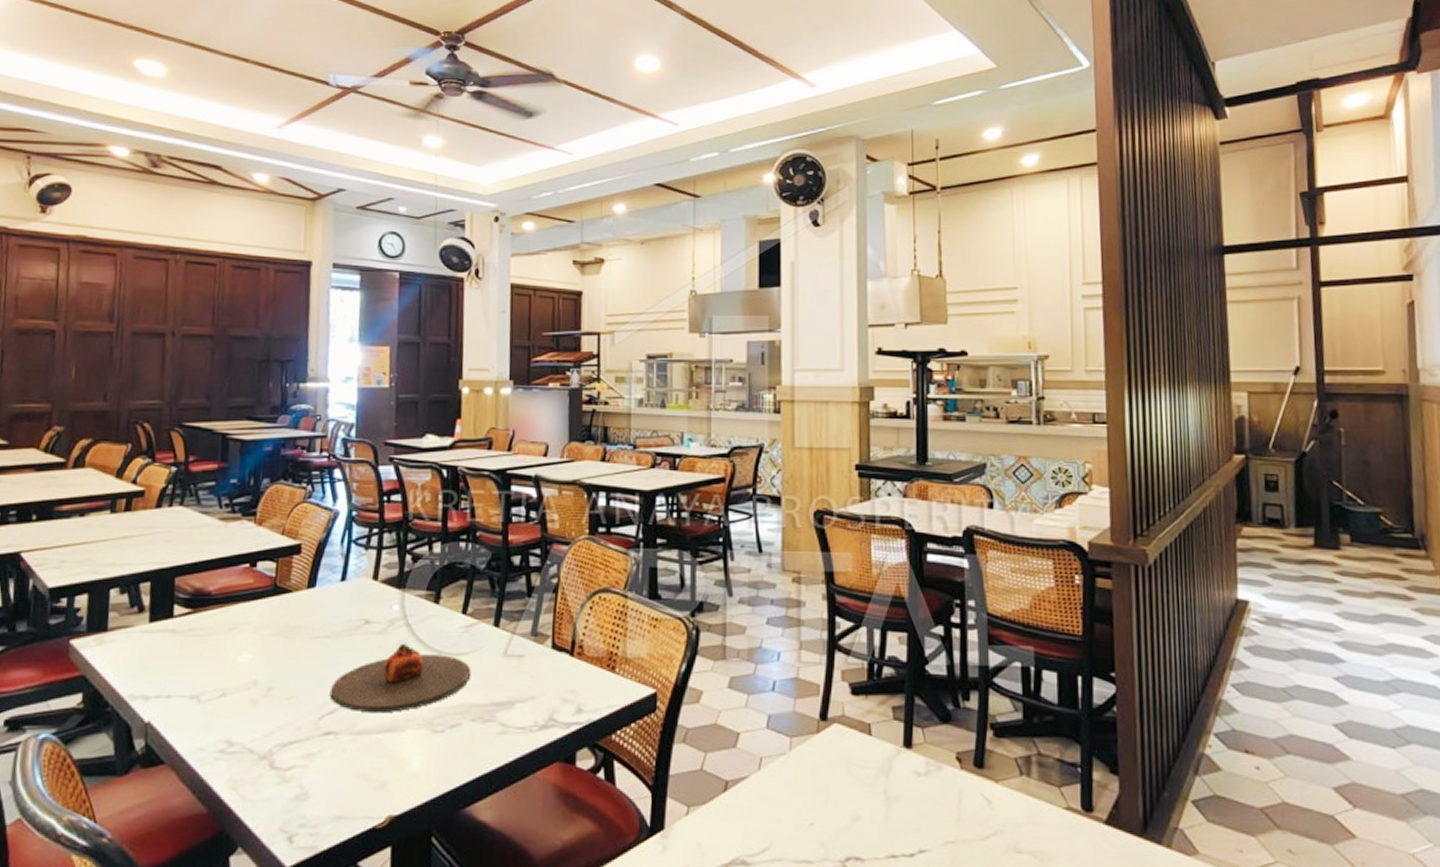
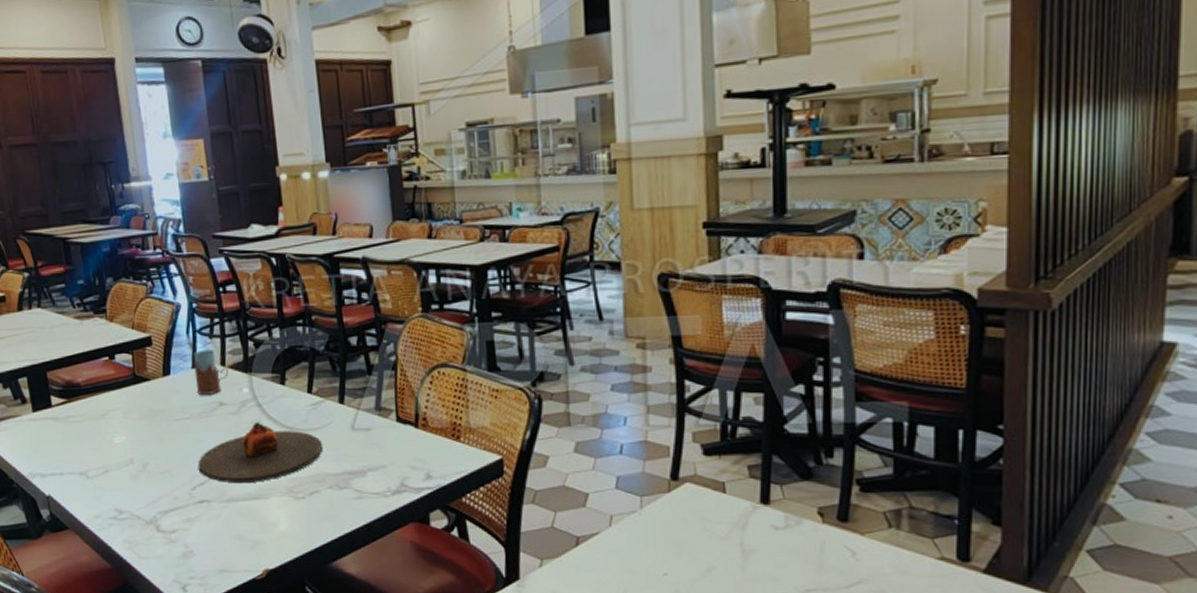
drinking glass: none [342,561,381,612] -> present [193,349,229,396]

